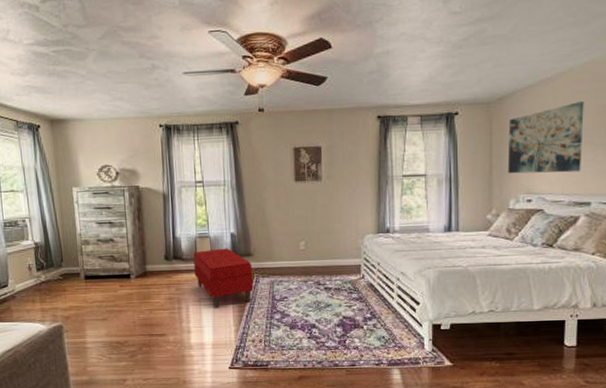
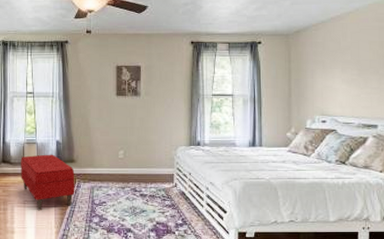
wall art: present [507,102,584,174] -> none [304,37,369,98]

